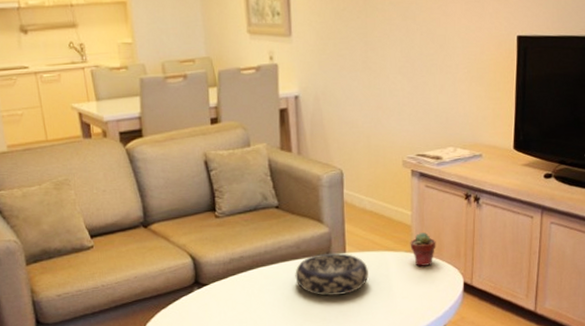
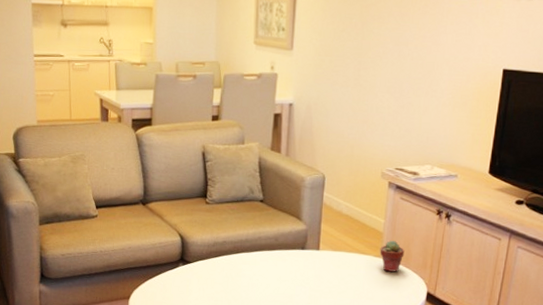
decorative bowl: present [295,252,368,296] -> none [270,248,338,288]

